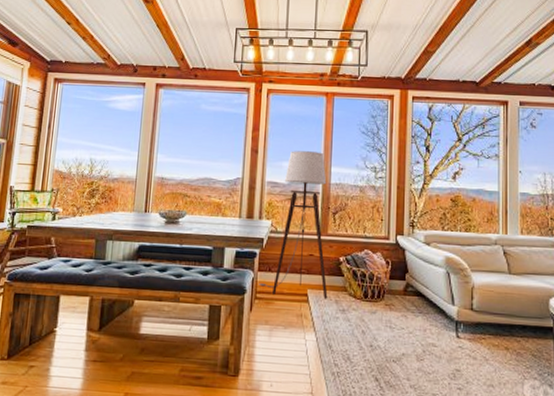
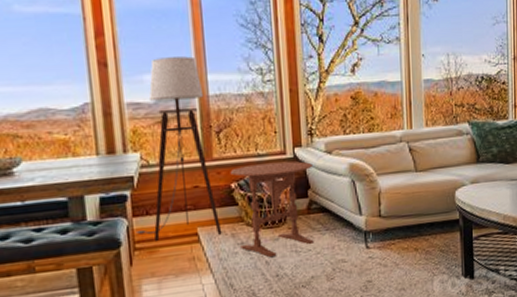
table: none [340,244,412,328] -> present [230,161,314,258]

